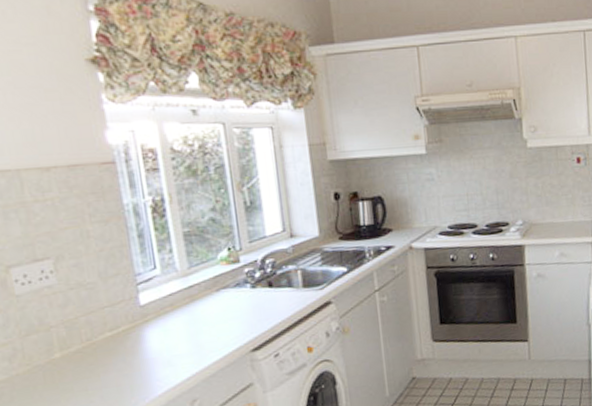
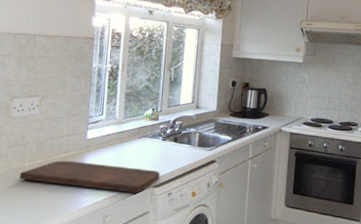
cutting board: none [51,329,258,378] -> present [20,160,159,193]

